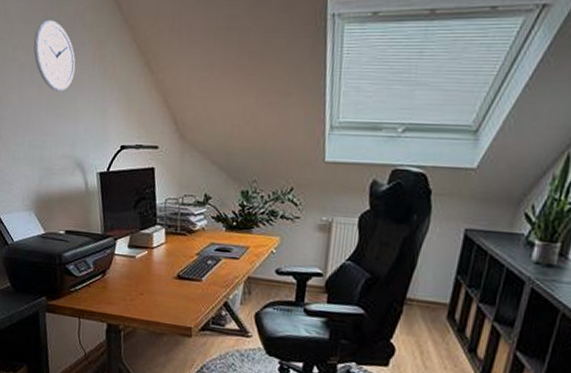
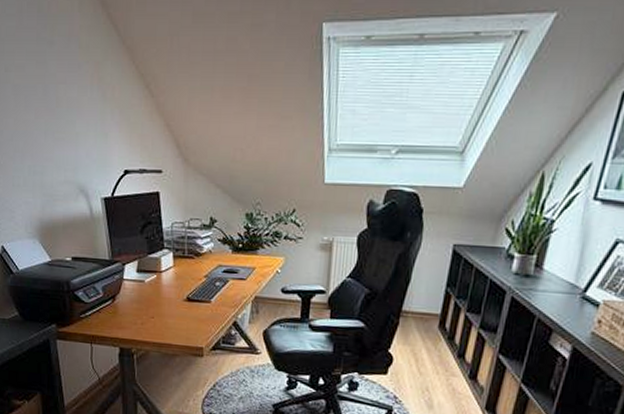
wall clock: present [33,20,76,92] -> none [28,40,73,115]

